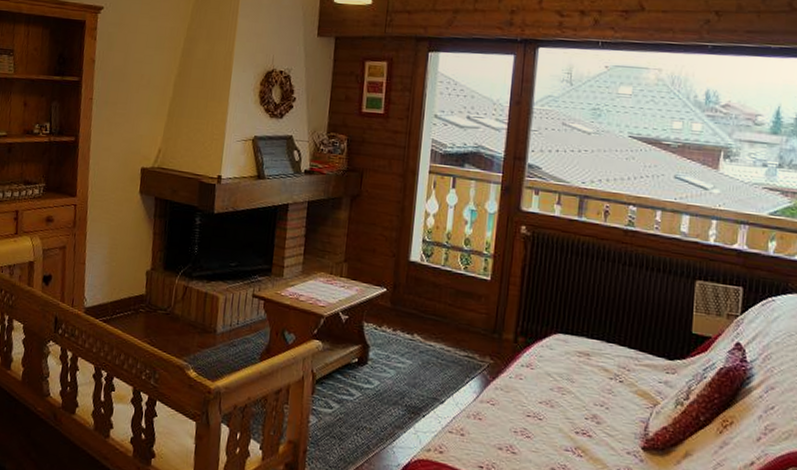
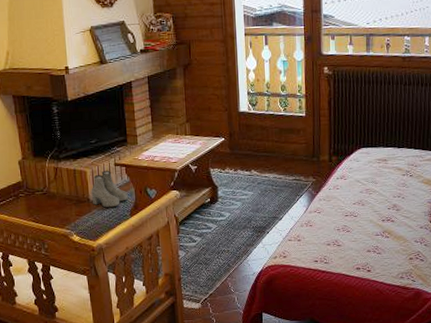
boots: none [219,300,262,346] -> present [91,170,128,208]

